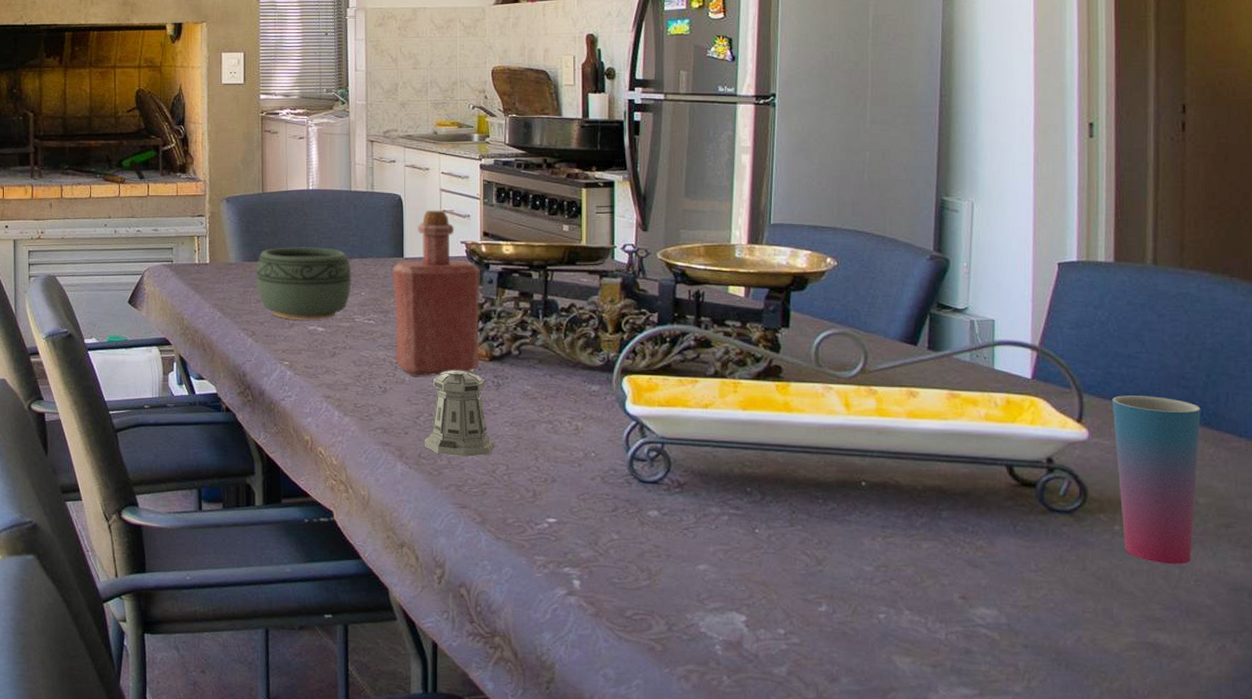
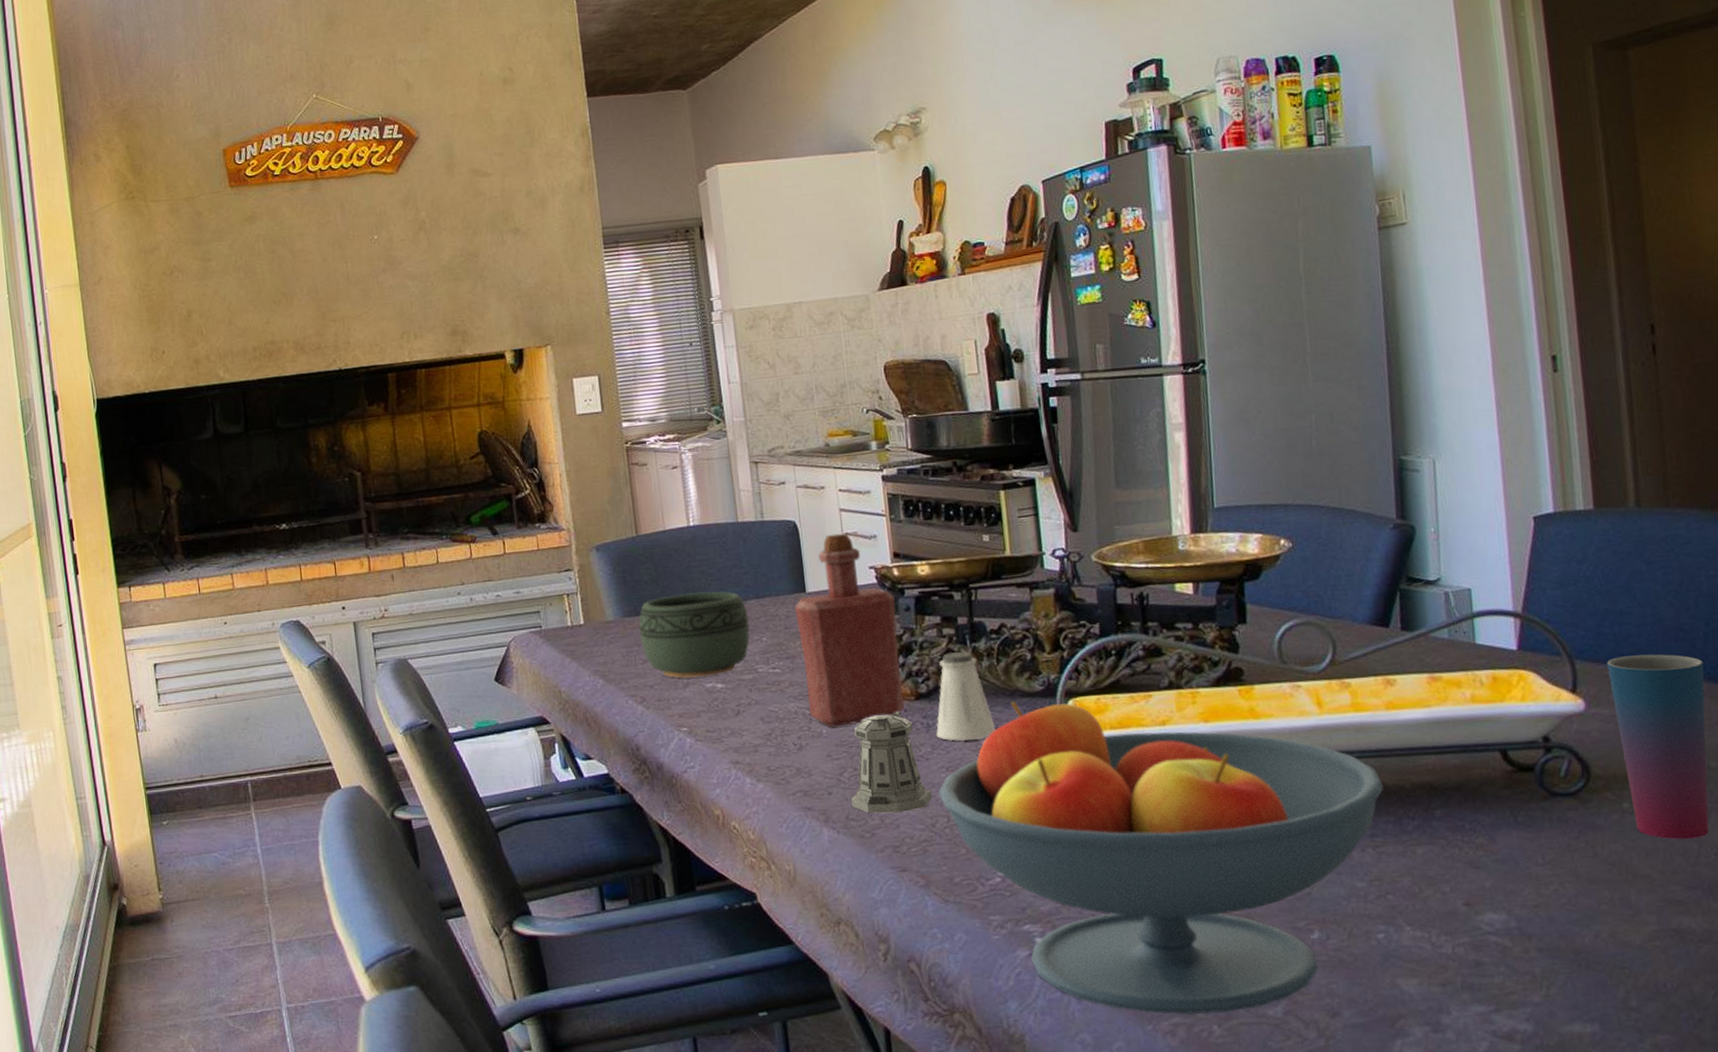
fruit bowl: none [502,372,897,666] -> present [939,701,1383,1015]
saltshaker: none [504,324,558,401] -> present [936,651,996,741]

